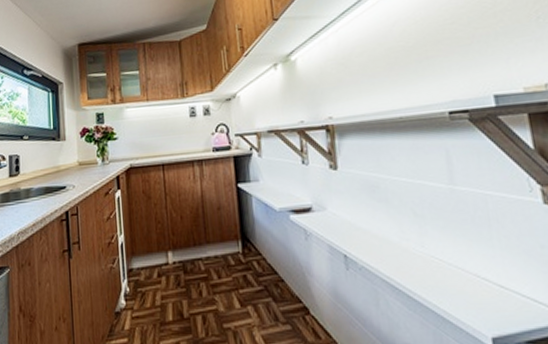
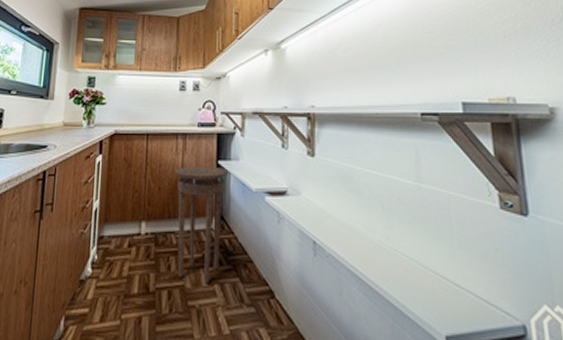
stool: none [195,190,250,305] -> present [175,166,228,283]

